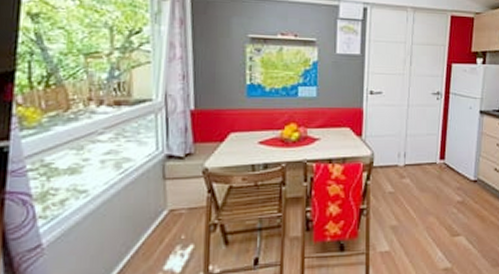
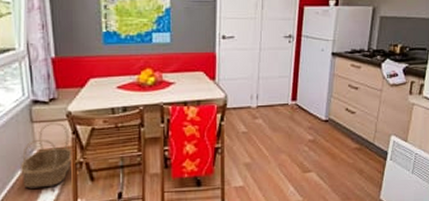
basket: none [146,179,208,254] -> present [19,122,74,189]

